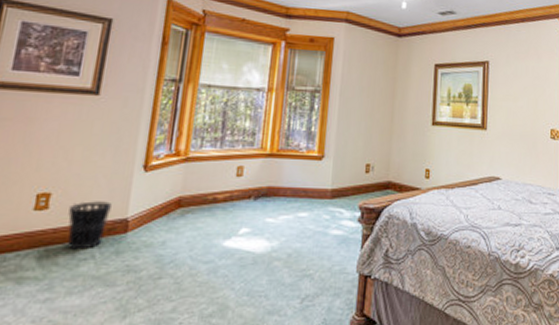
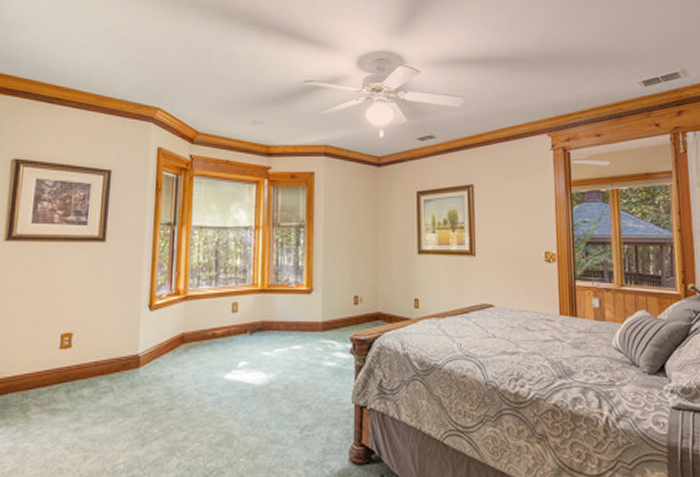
wastebasket: present [67,201,112,250] -> none [88,339,124,384]

